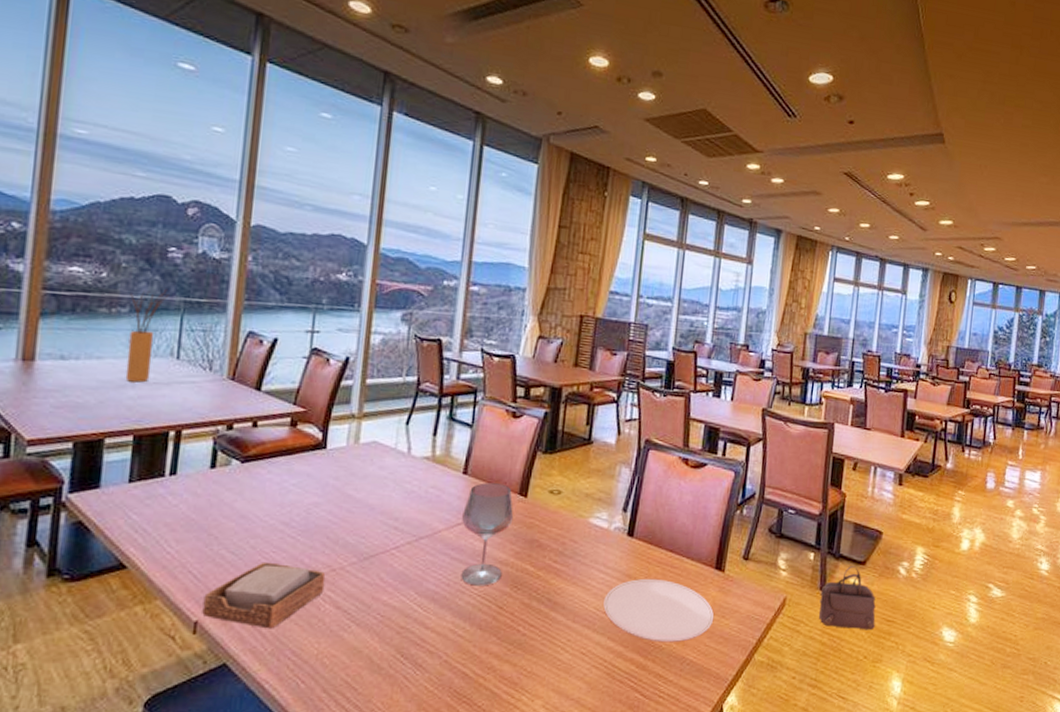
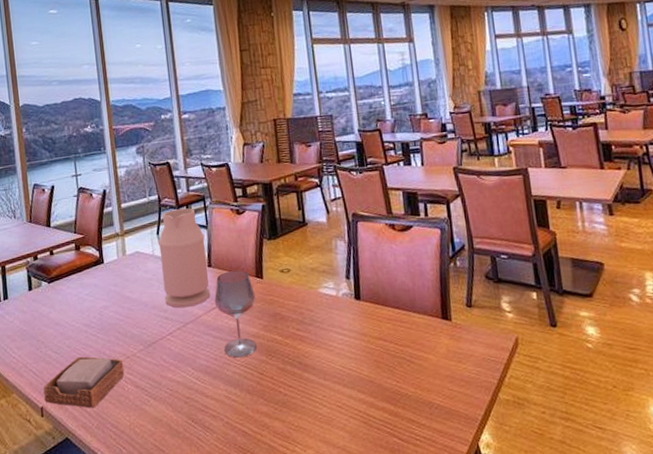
water jug: none [398,398,467,519] -> present [158,208,211,308]
plate: present [603,578,714,643] -> none [347,334,452,391]
handbag: present [818,566,876,630] -> none [551,300,618,361]

